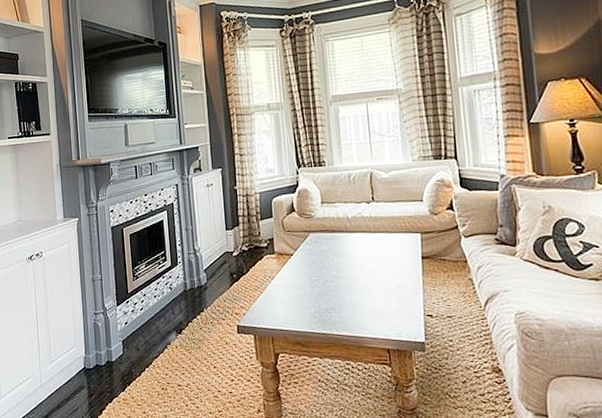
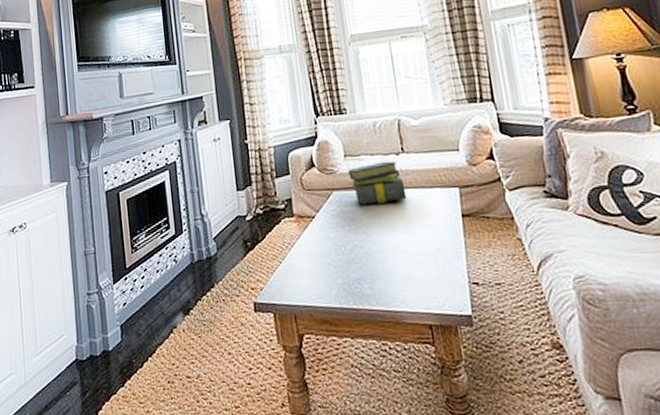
stack of books: none [324,208,374,246] -> present [348,160,407,206]

